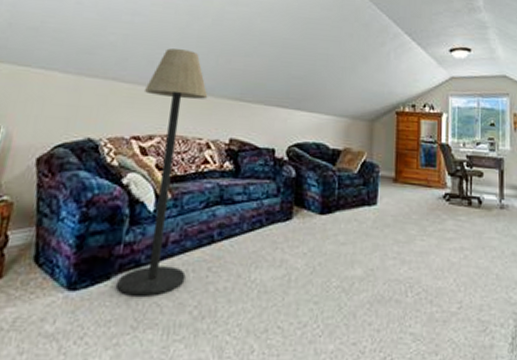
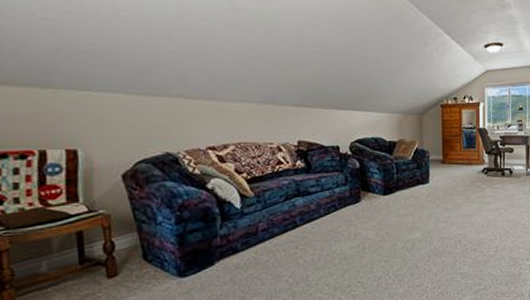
floor lamp: present [116,48,208,296] -> none [210,63,278,275]

